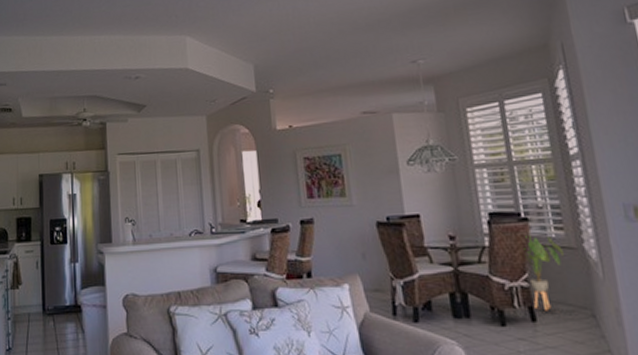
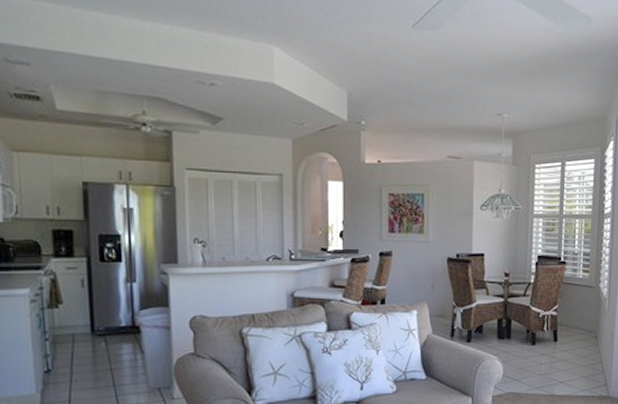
house plant: present [524,234,564,311] -> none [558,275,585,334]

